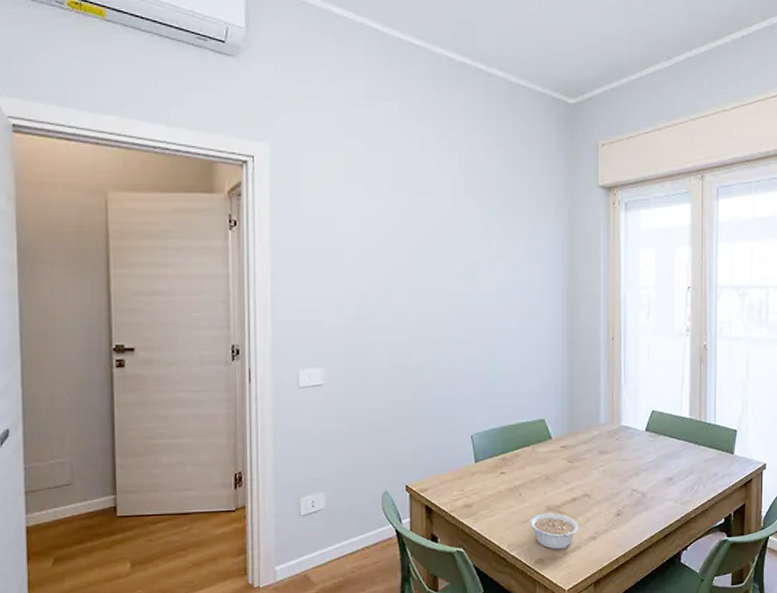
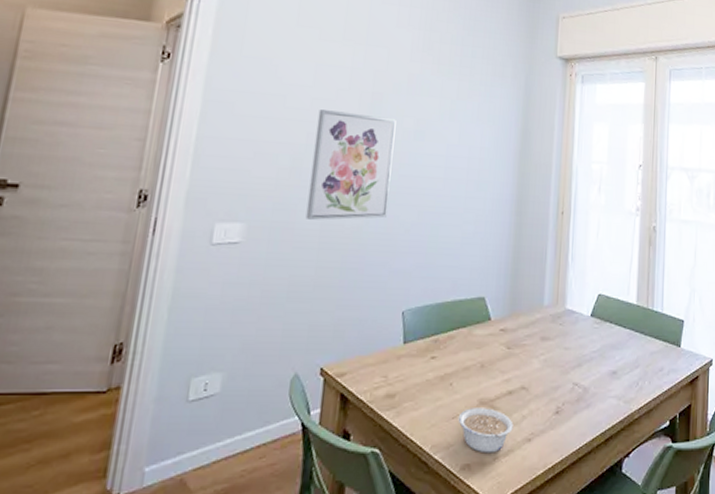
wall art: none [375,260,448,361] -> present [305,109,397,220]

